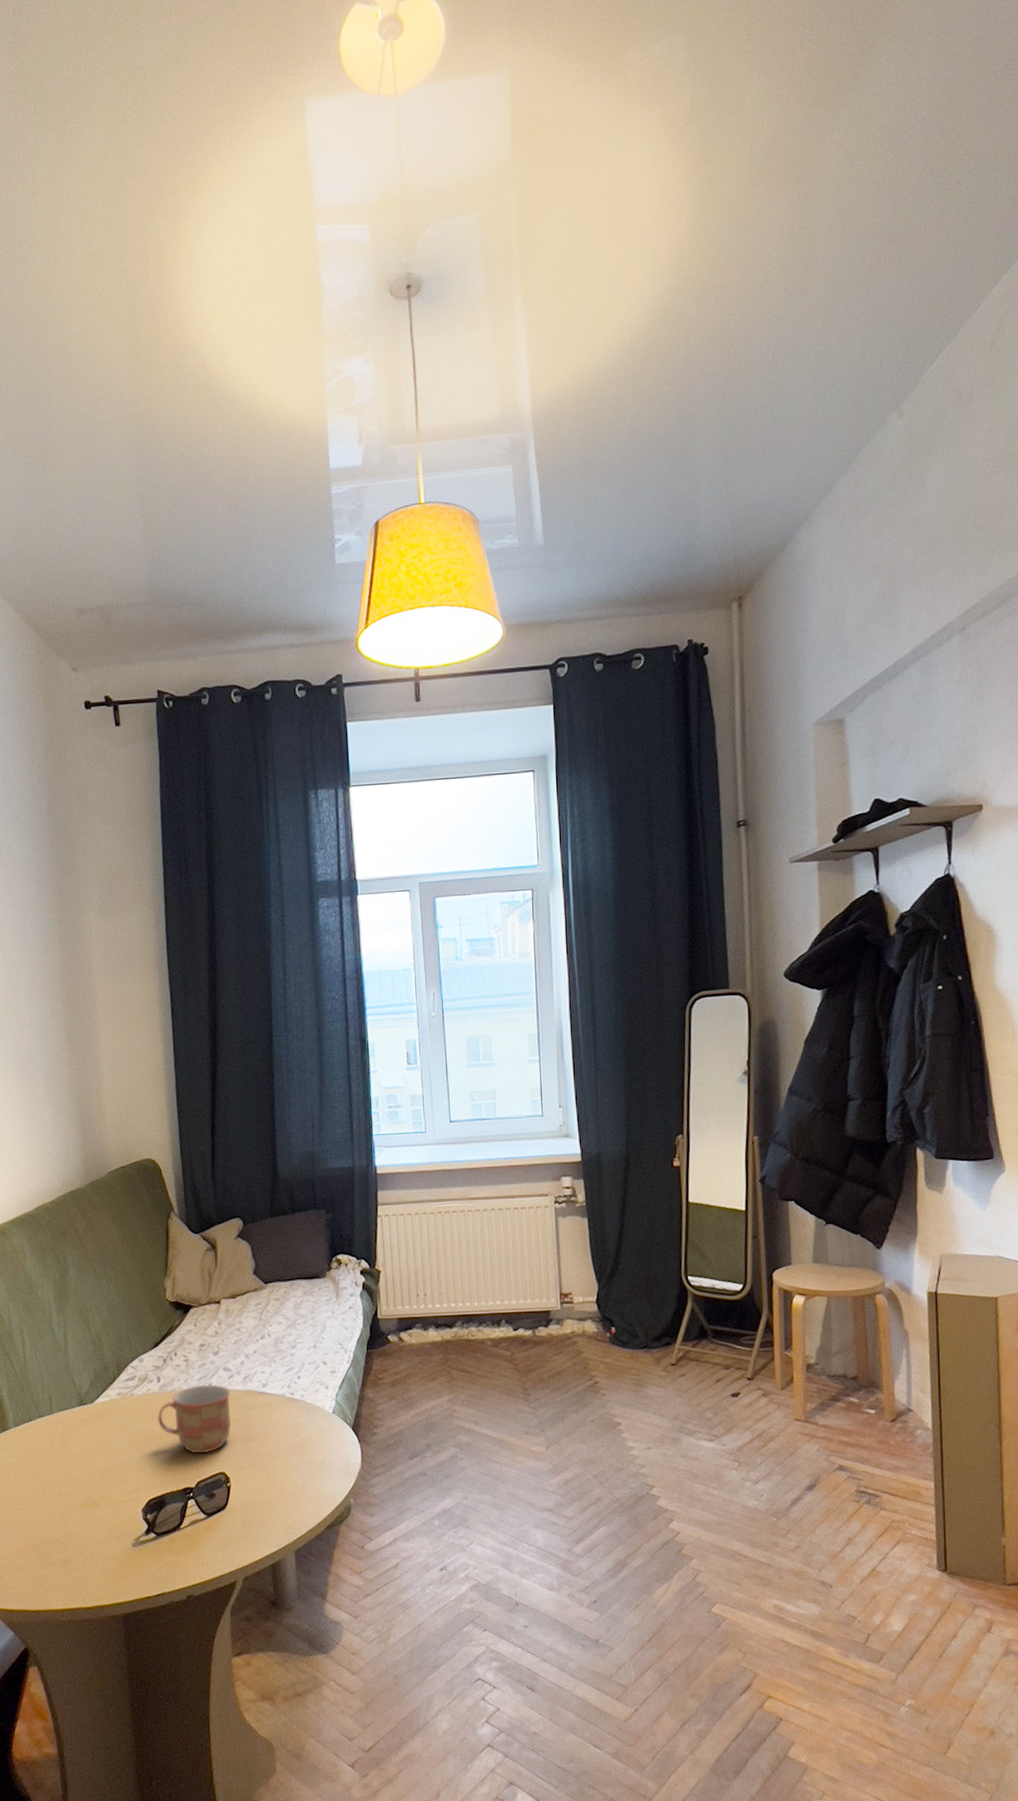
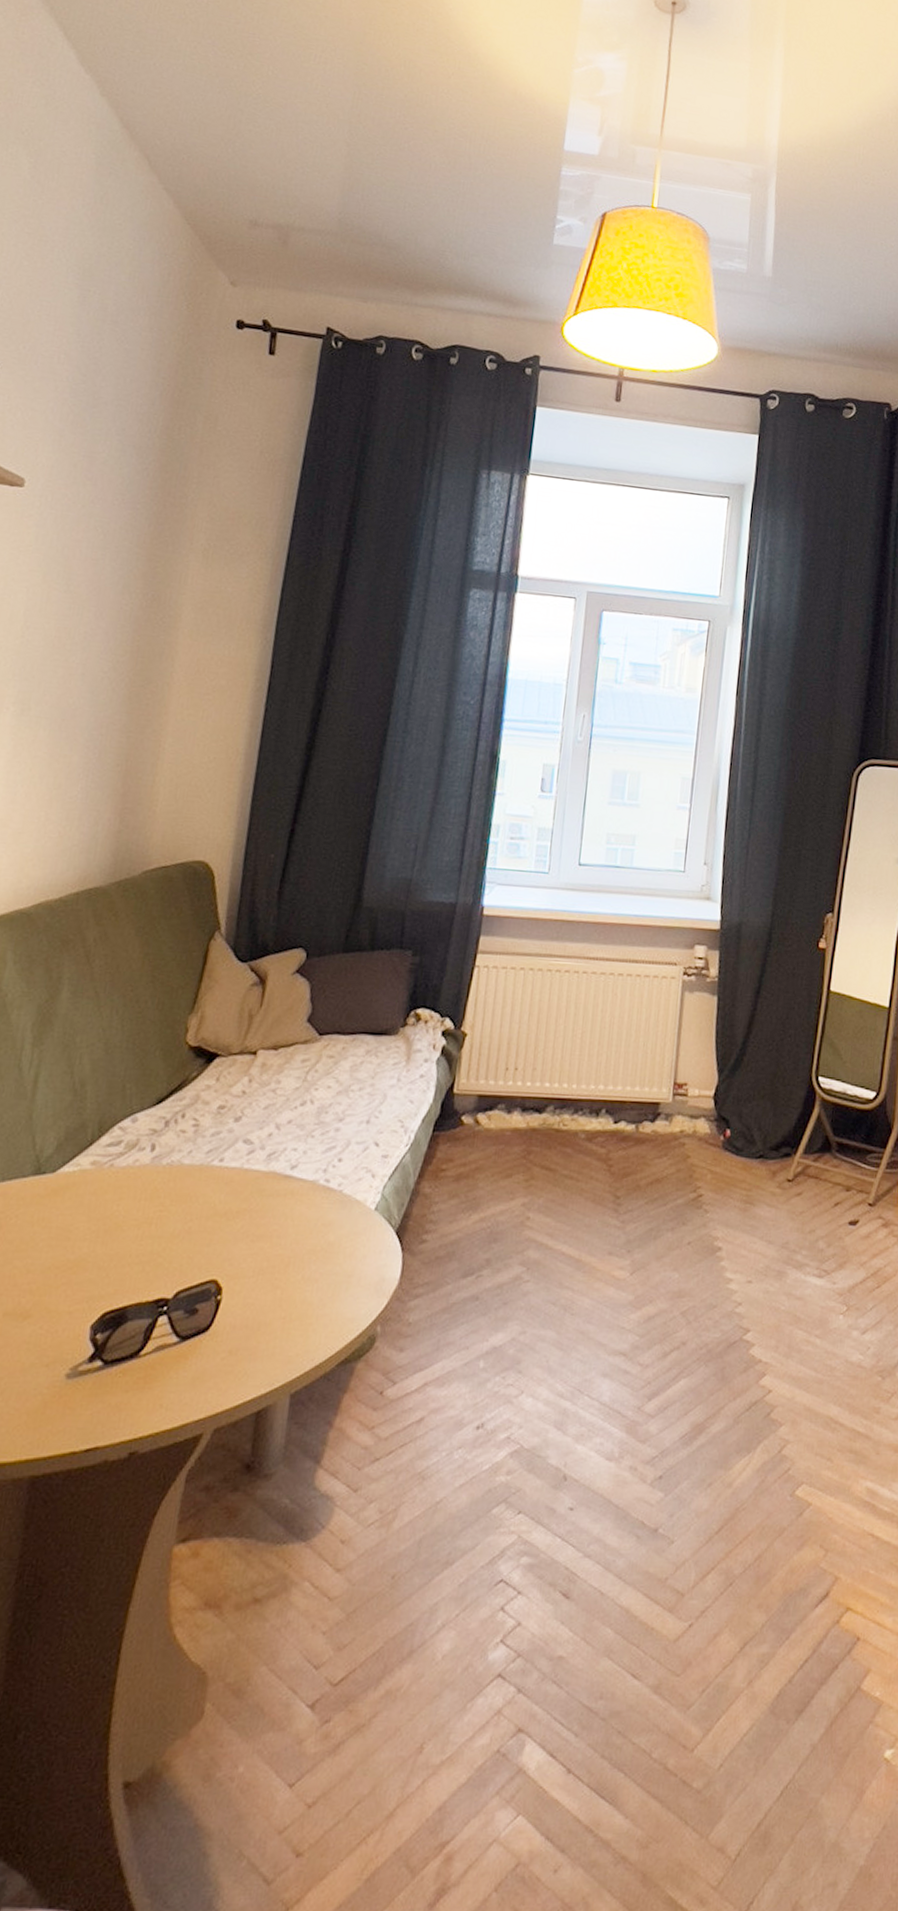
mug: present [157,1384,231,1454] -> none [139,1159,247,1253]

